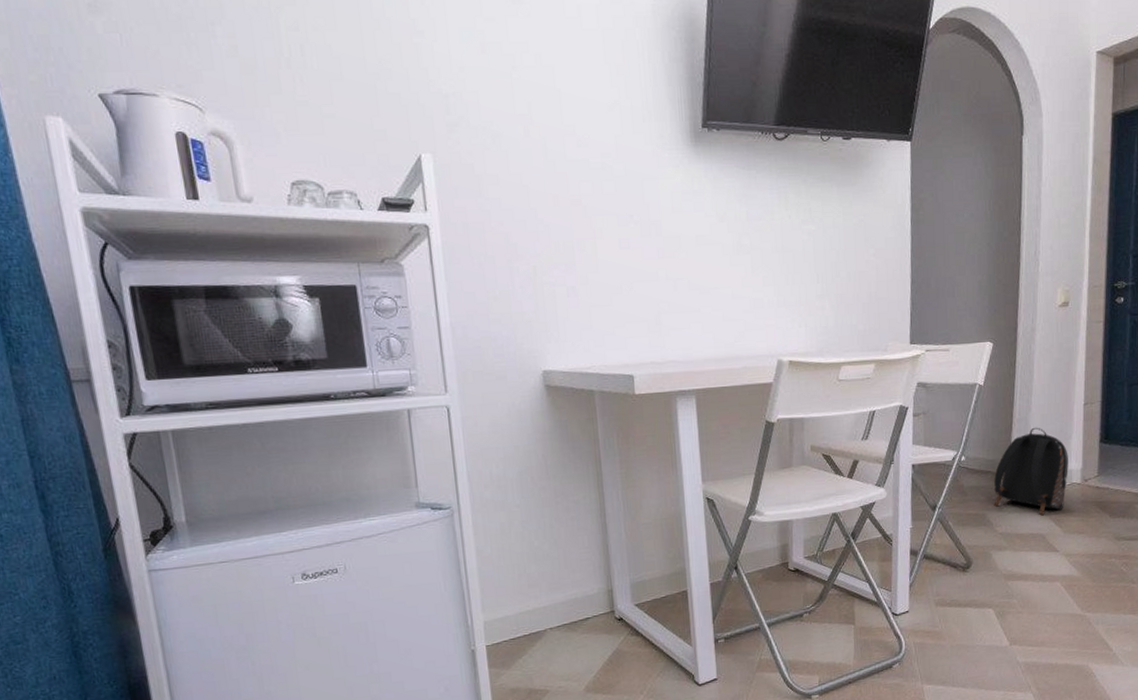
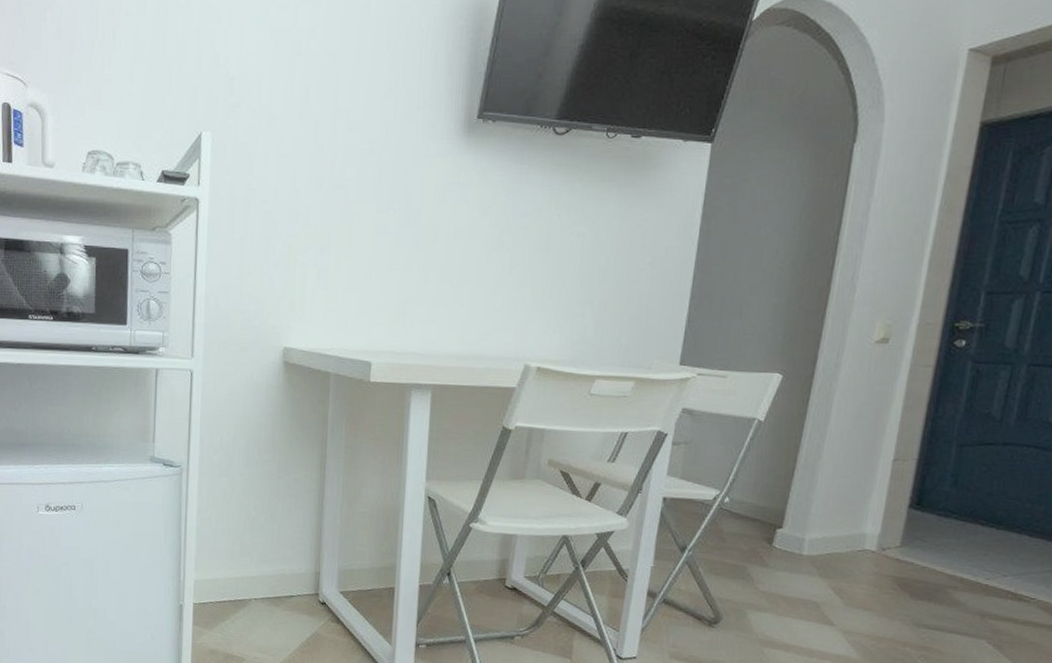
backpack: present [994,427,1068,516] -> none [758,477,864,581]

